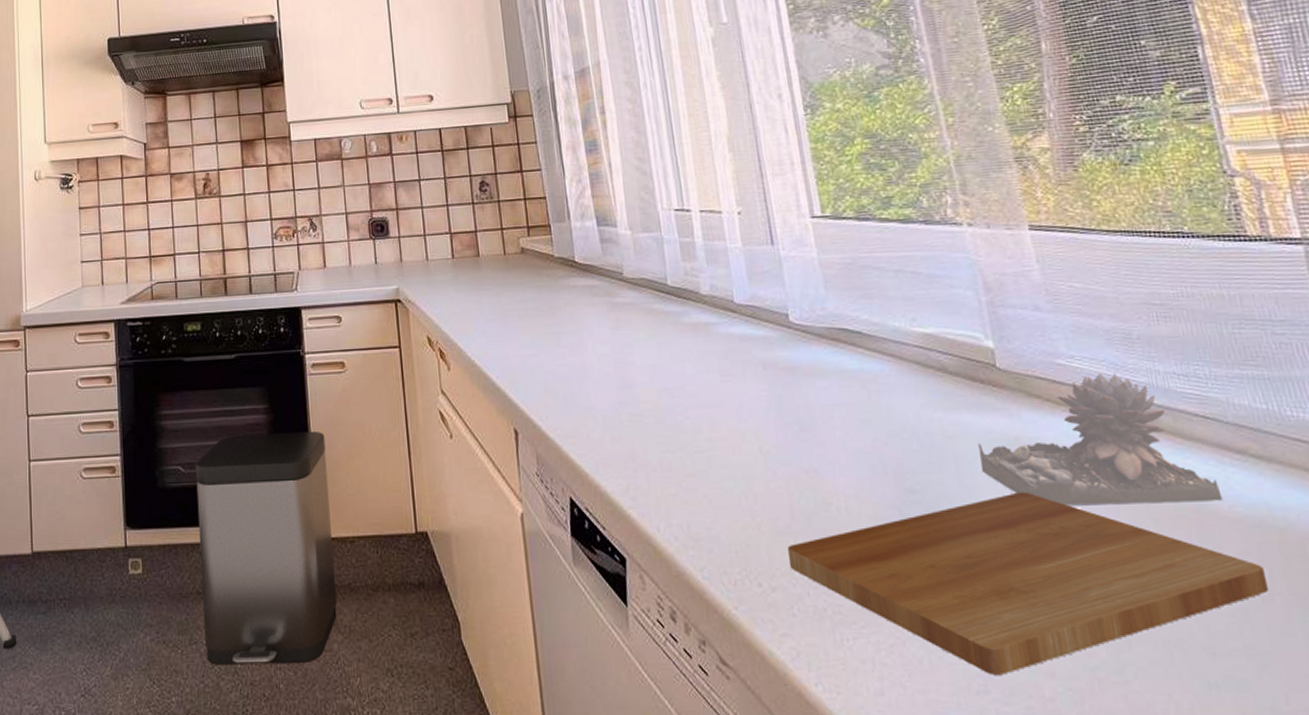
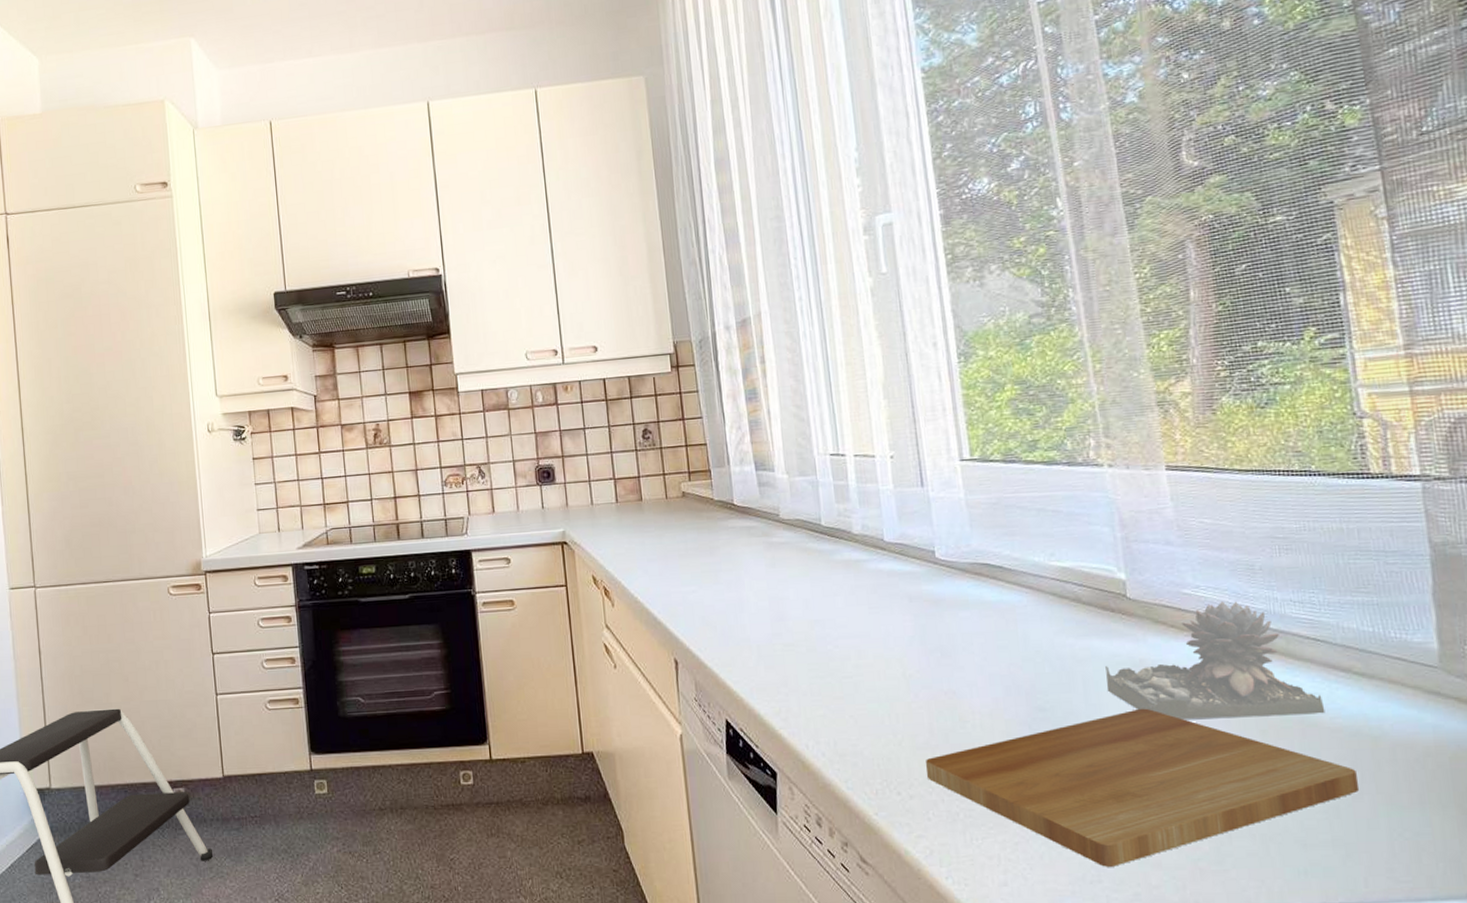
pedal bin: present [195,431,338,665] -> none [374,663,510,872]

